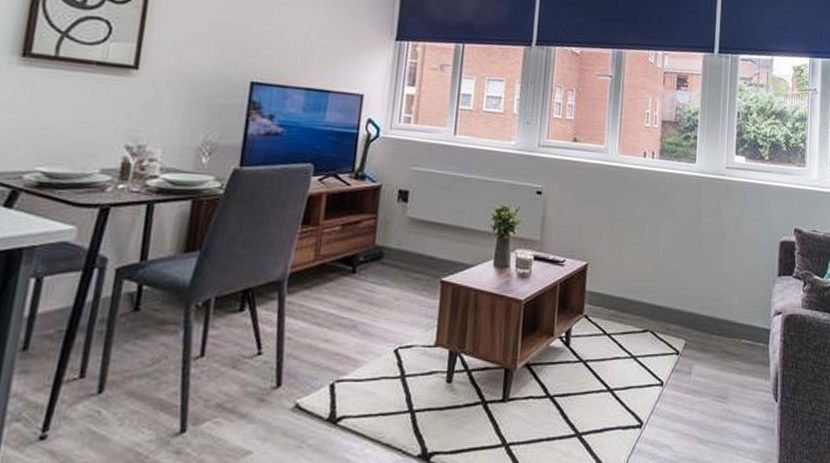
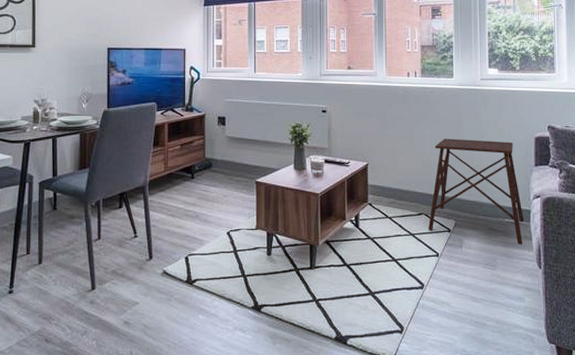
side table: none [654,237,763,372] -> present [428,138,525,245]

